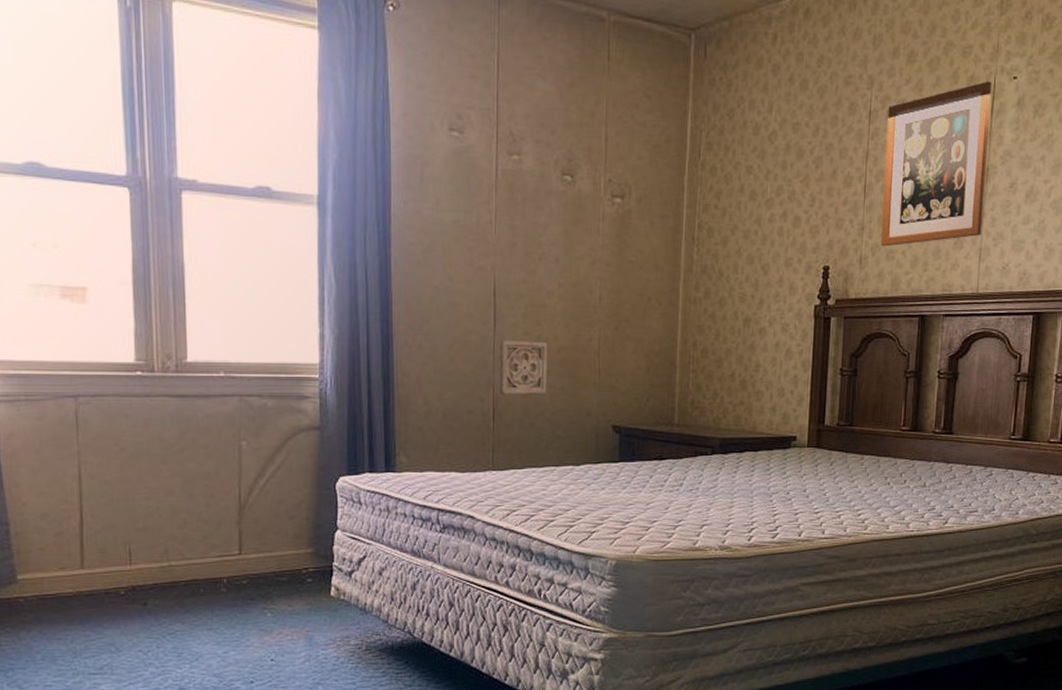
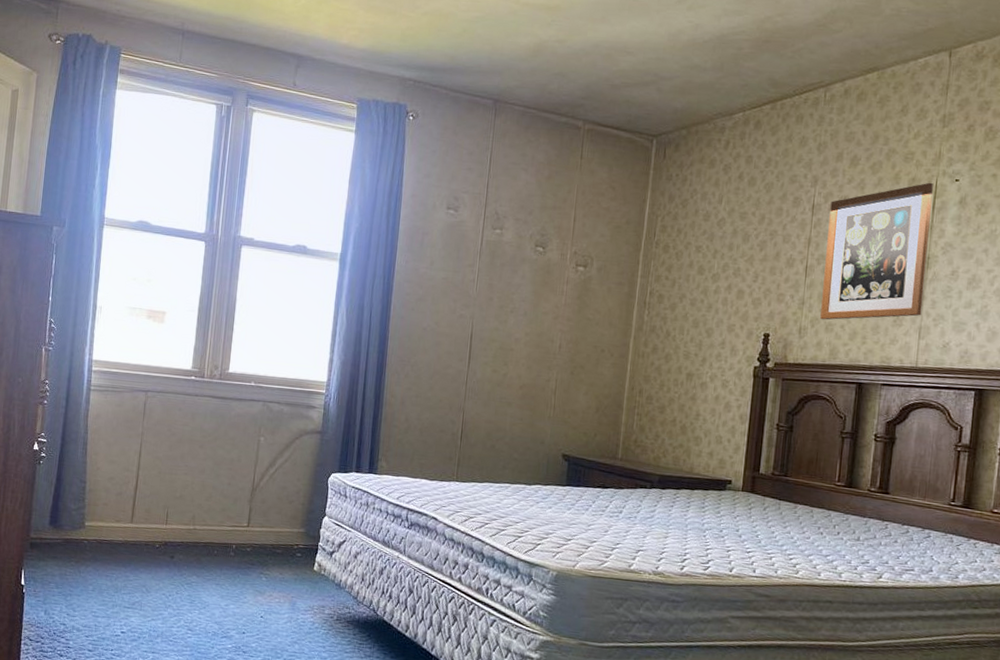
wall ornament: present [500,340,548,395] -> none [468,375,512,423]

